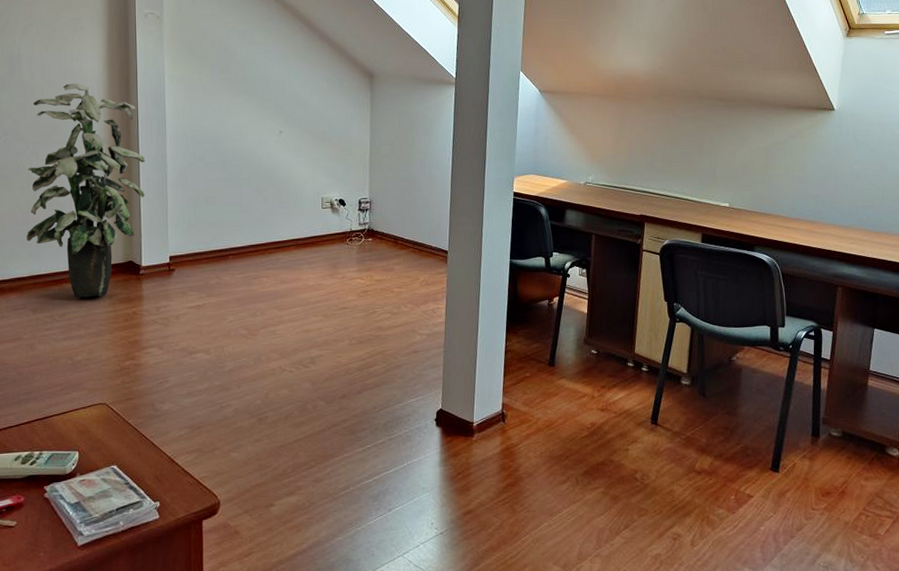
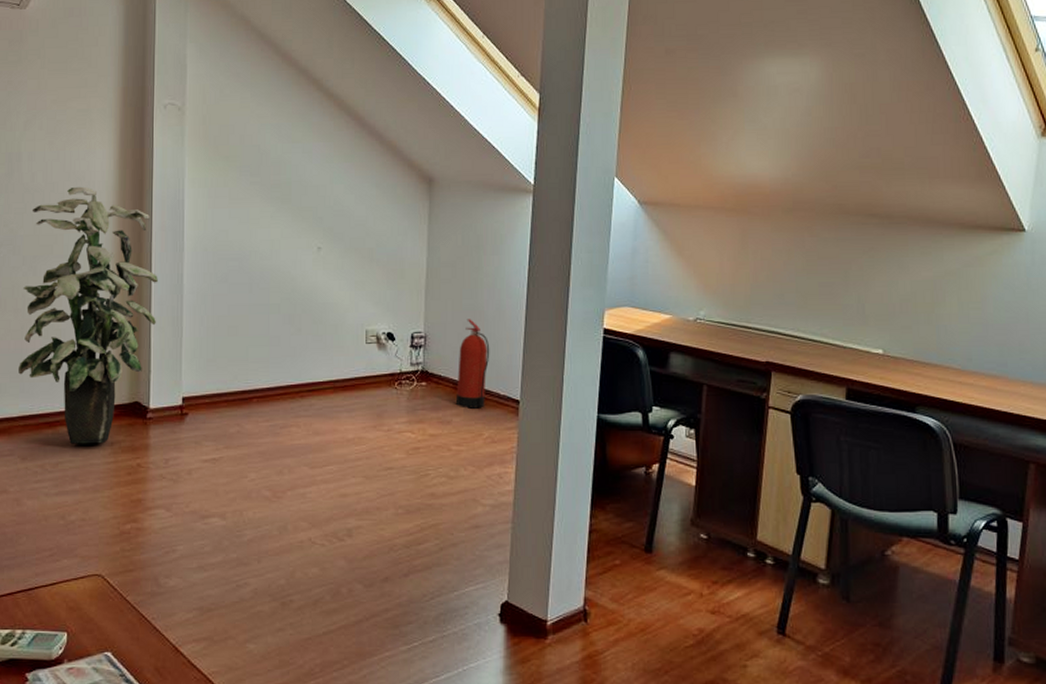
fire extinguisher: none [396,187,423,259] -> present [455,319,490,409]

